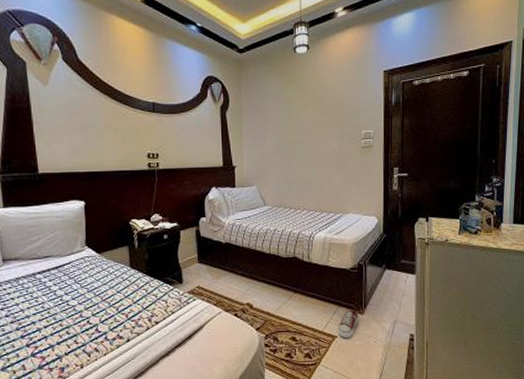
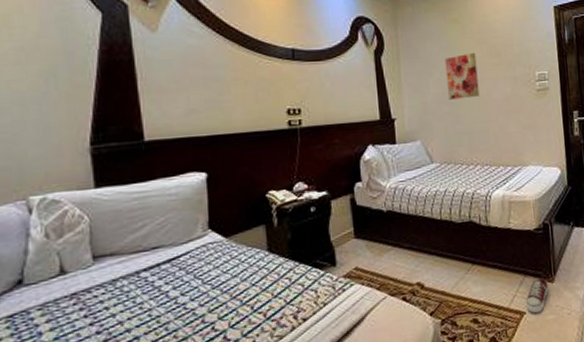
wall art: none [281,111,310,152] -> present [444,52,479,100]

